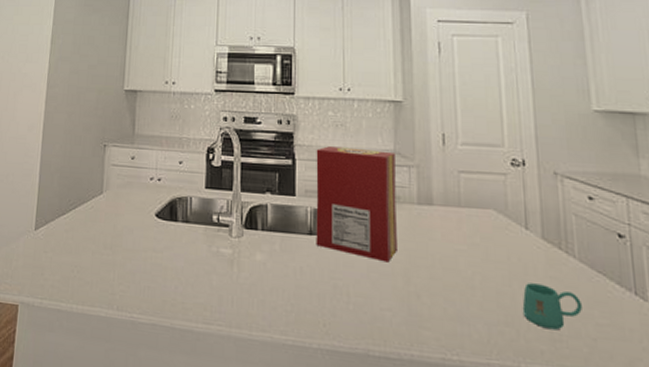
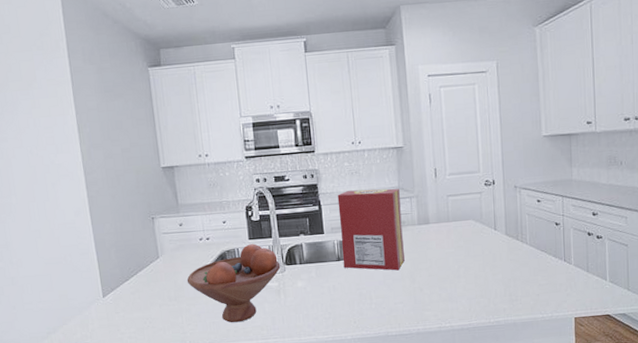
fruit bowl: none [127,194,238,294] -> present [186,243,281,323]
mug: present [522,283,582,330] -> none [492,266,531,295]

